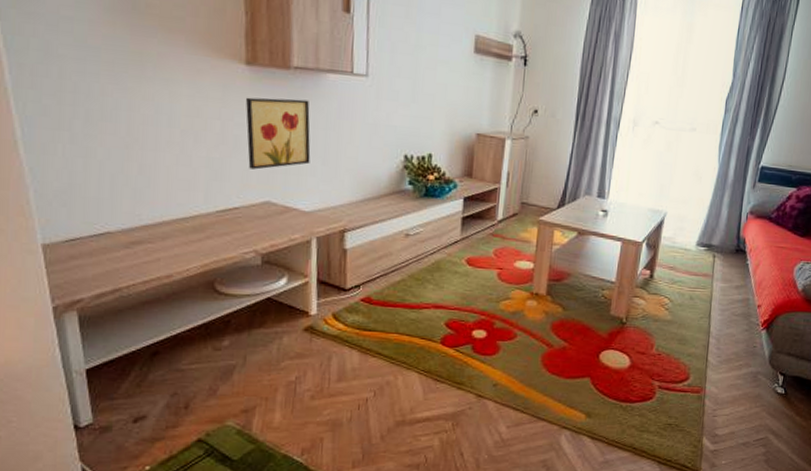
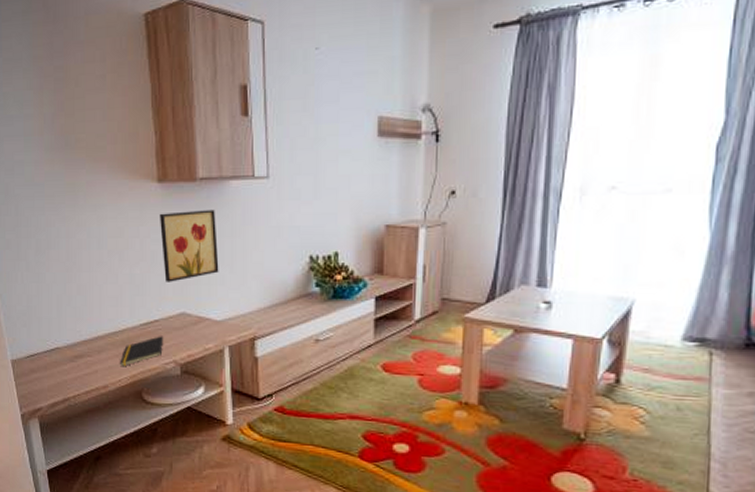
notepad: none [189,224,244,256] -> present [120,336,164,367]

